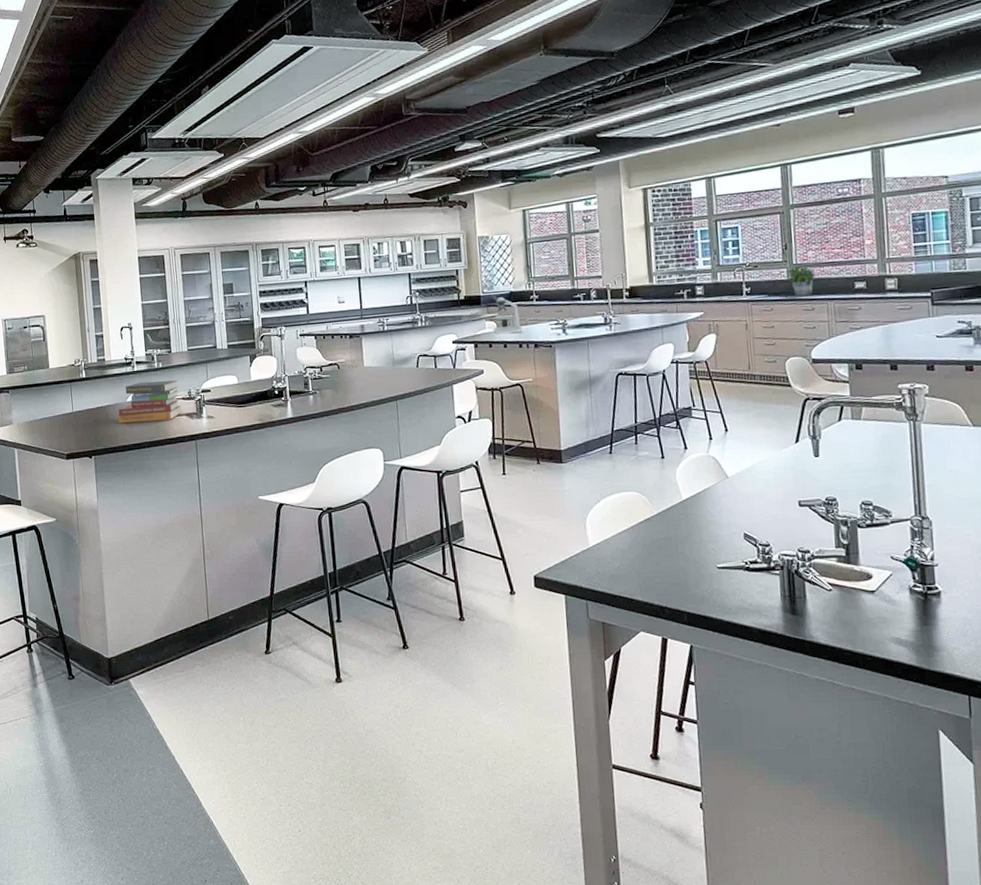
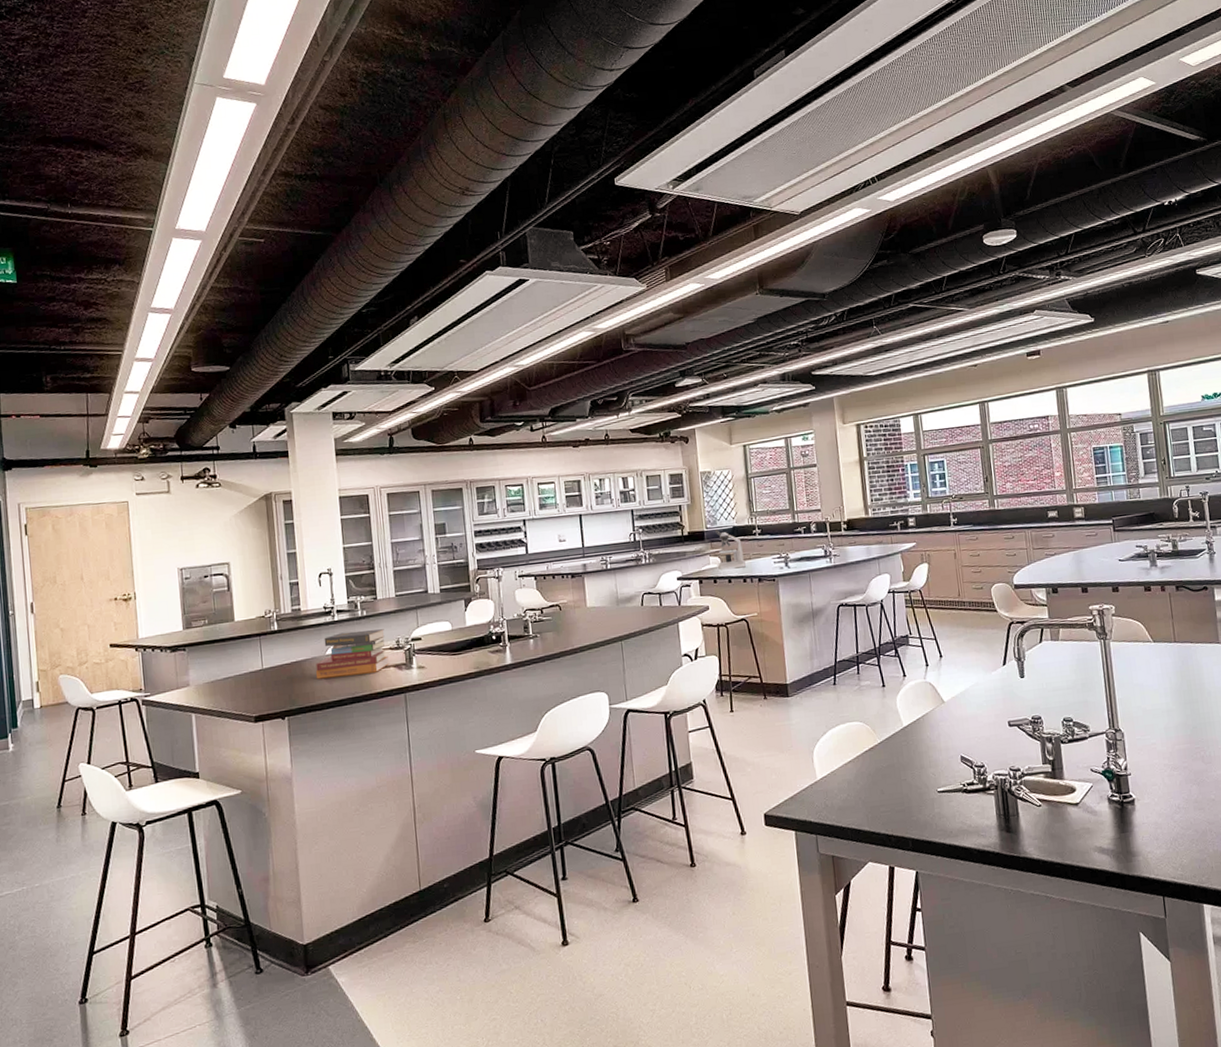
potted plant: present [787,266,815,296] -> none [989,497,1014,526]

